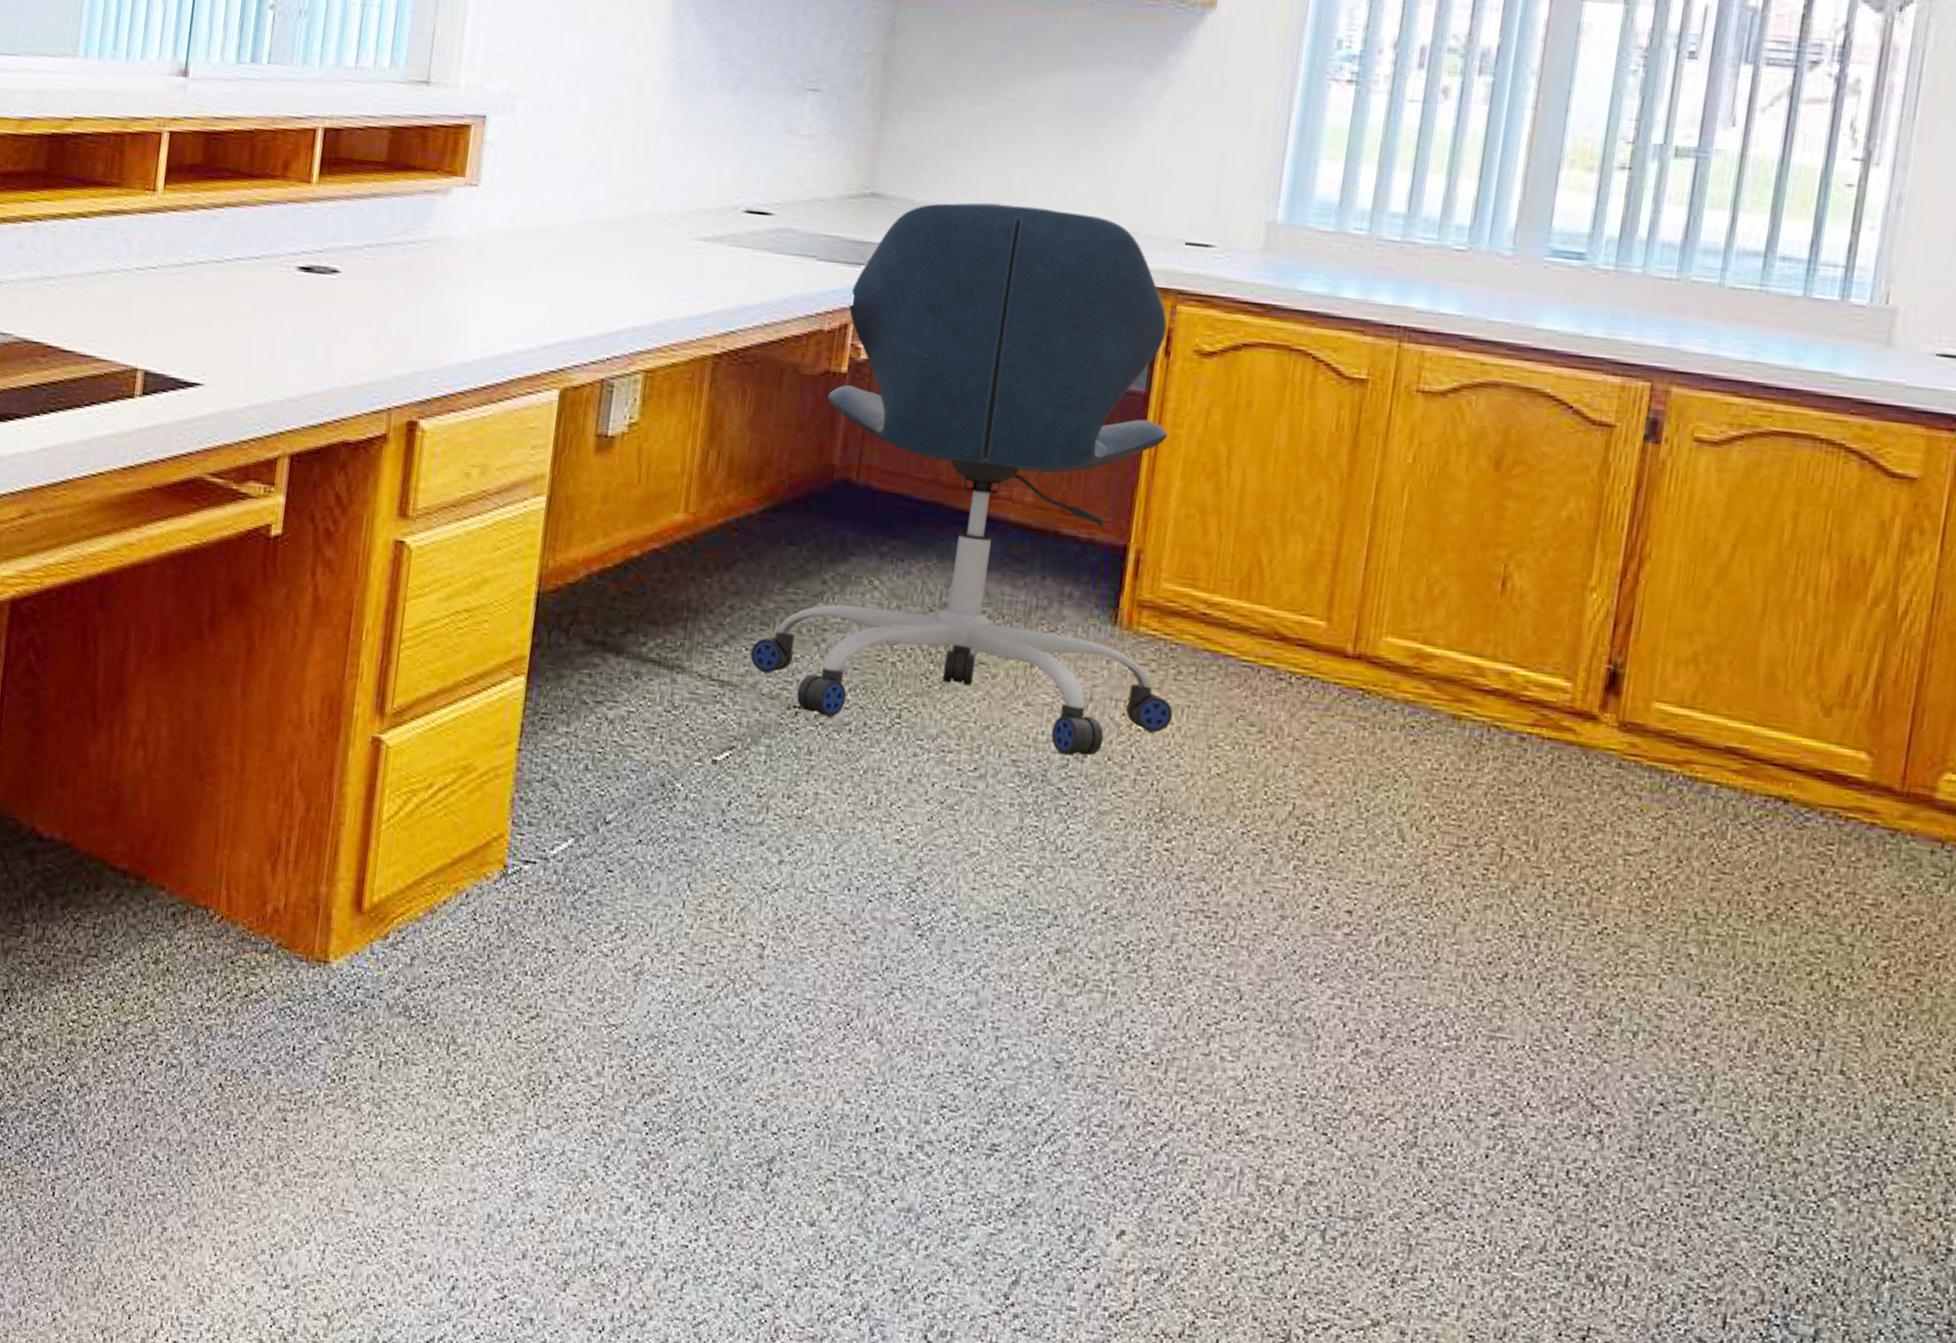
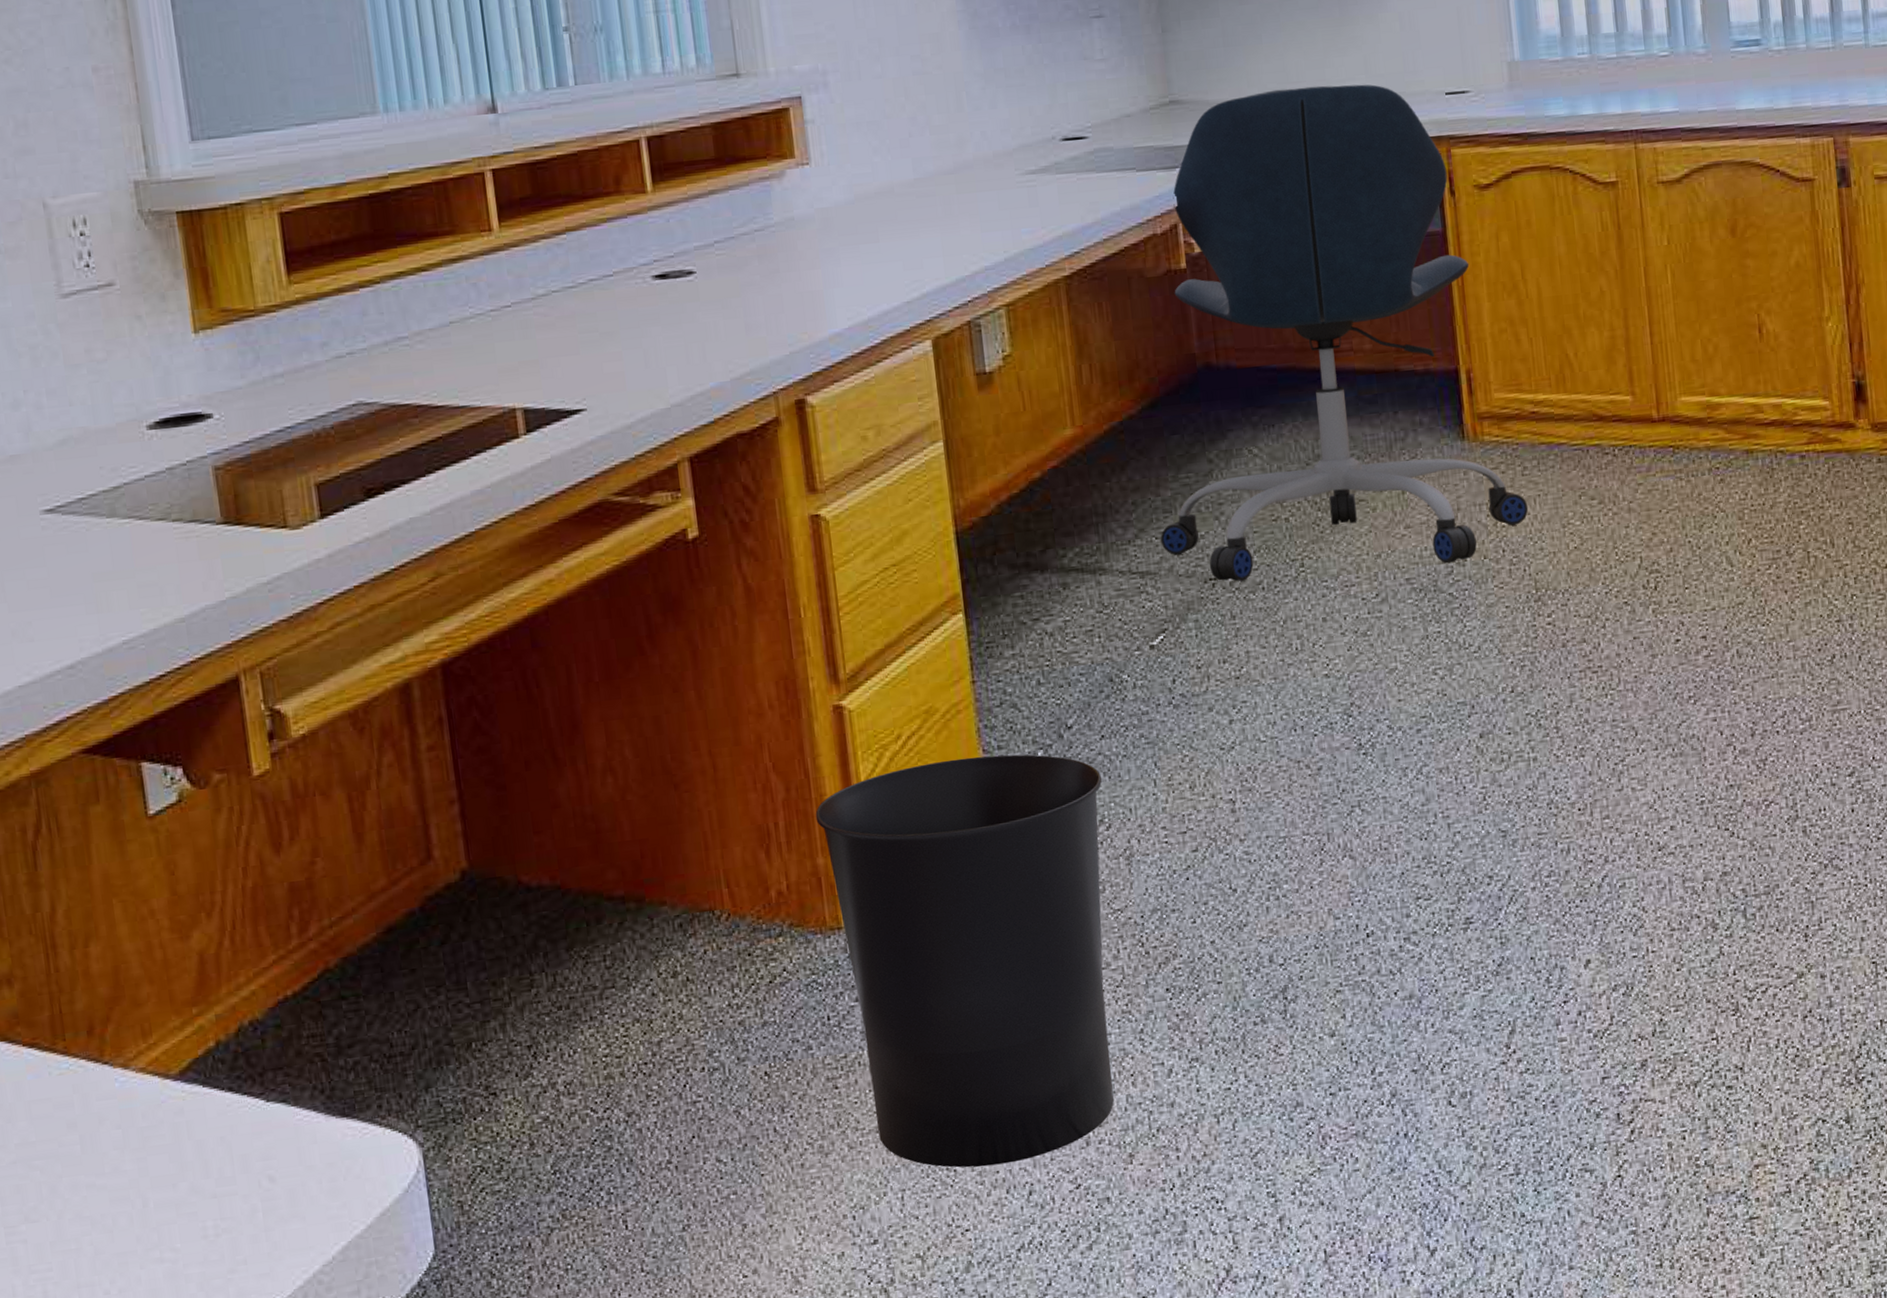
waste bin: none [315,818,629,1253] -> present [815,754,1114,1168]

